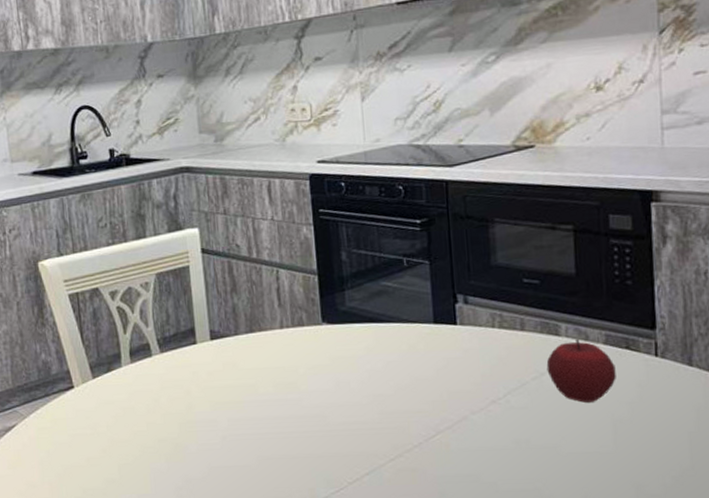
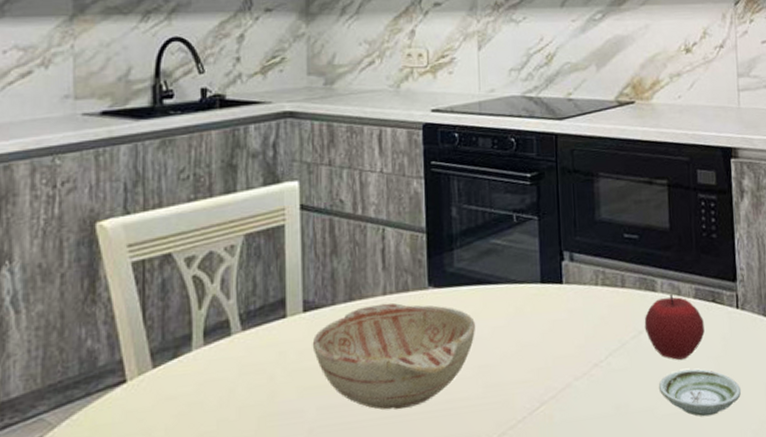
decorative bowl: none [220,335,370,426] -> present [312,302,476,410]
saucer: none [562,412,660,459] -> present [658,369,742,417]

